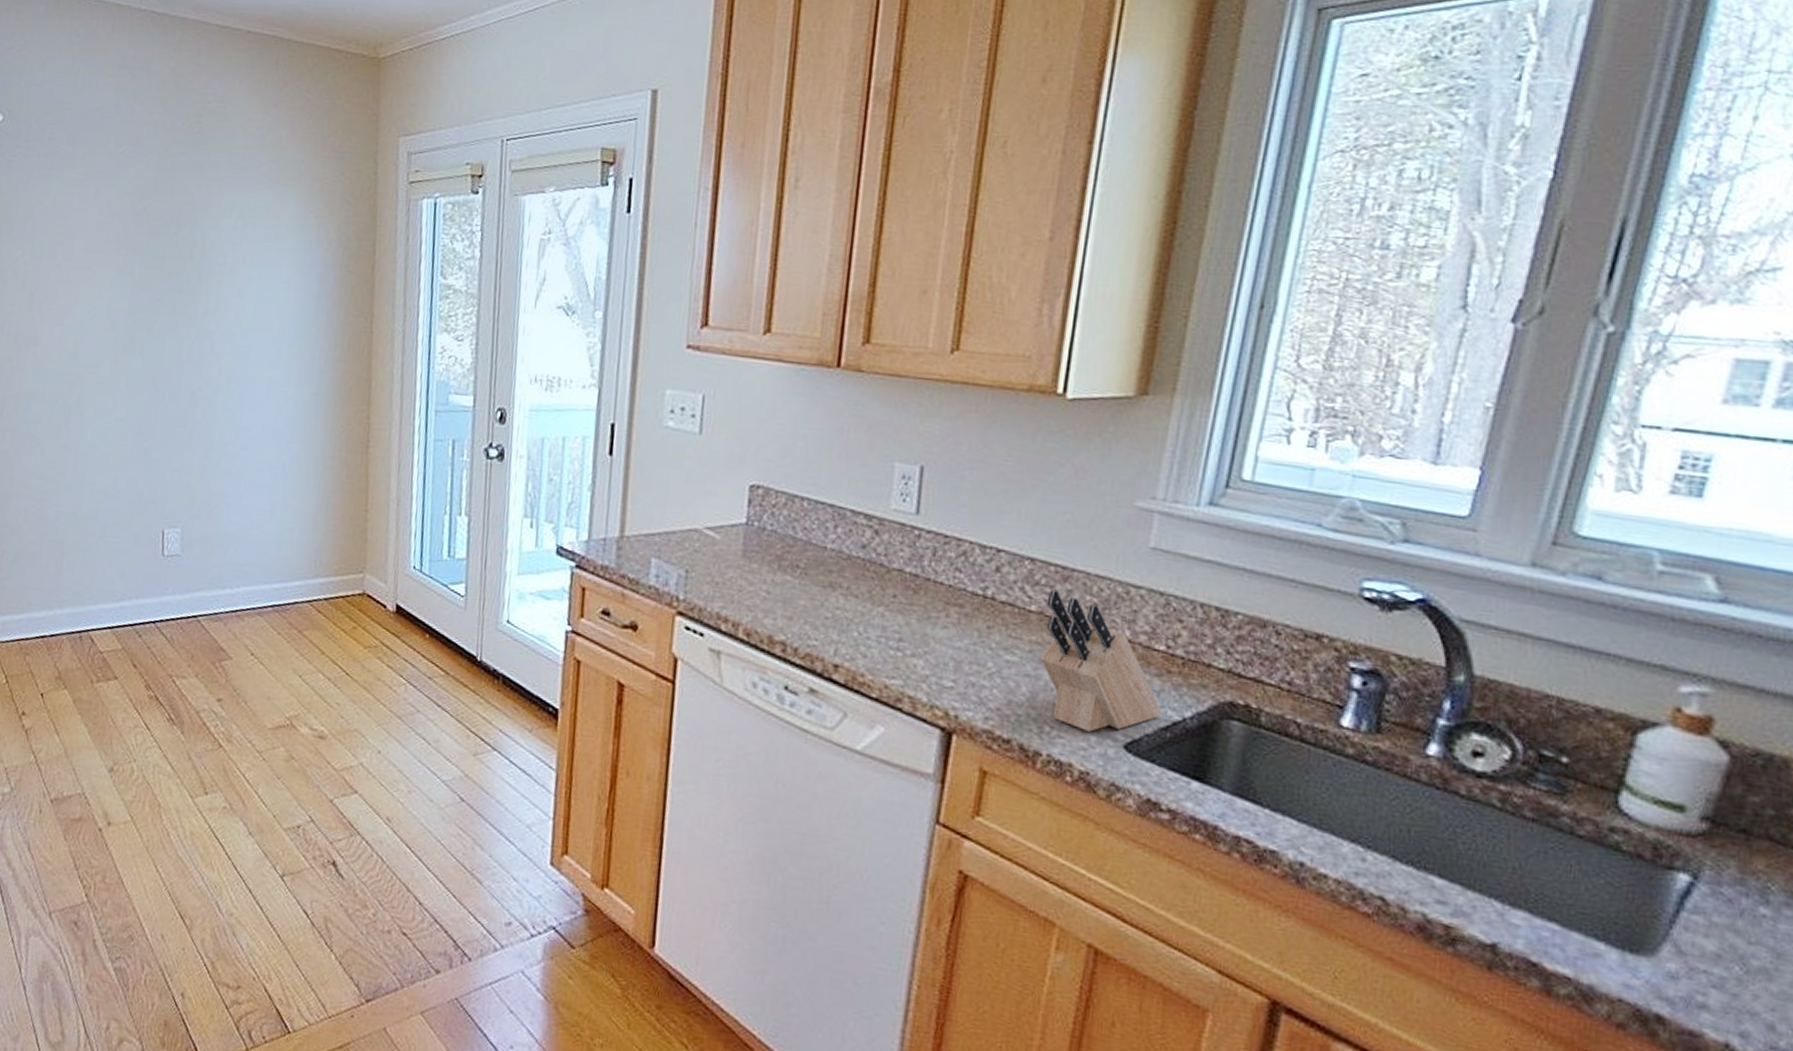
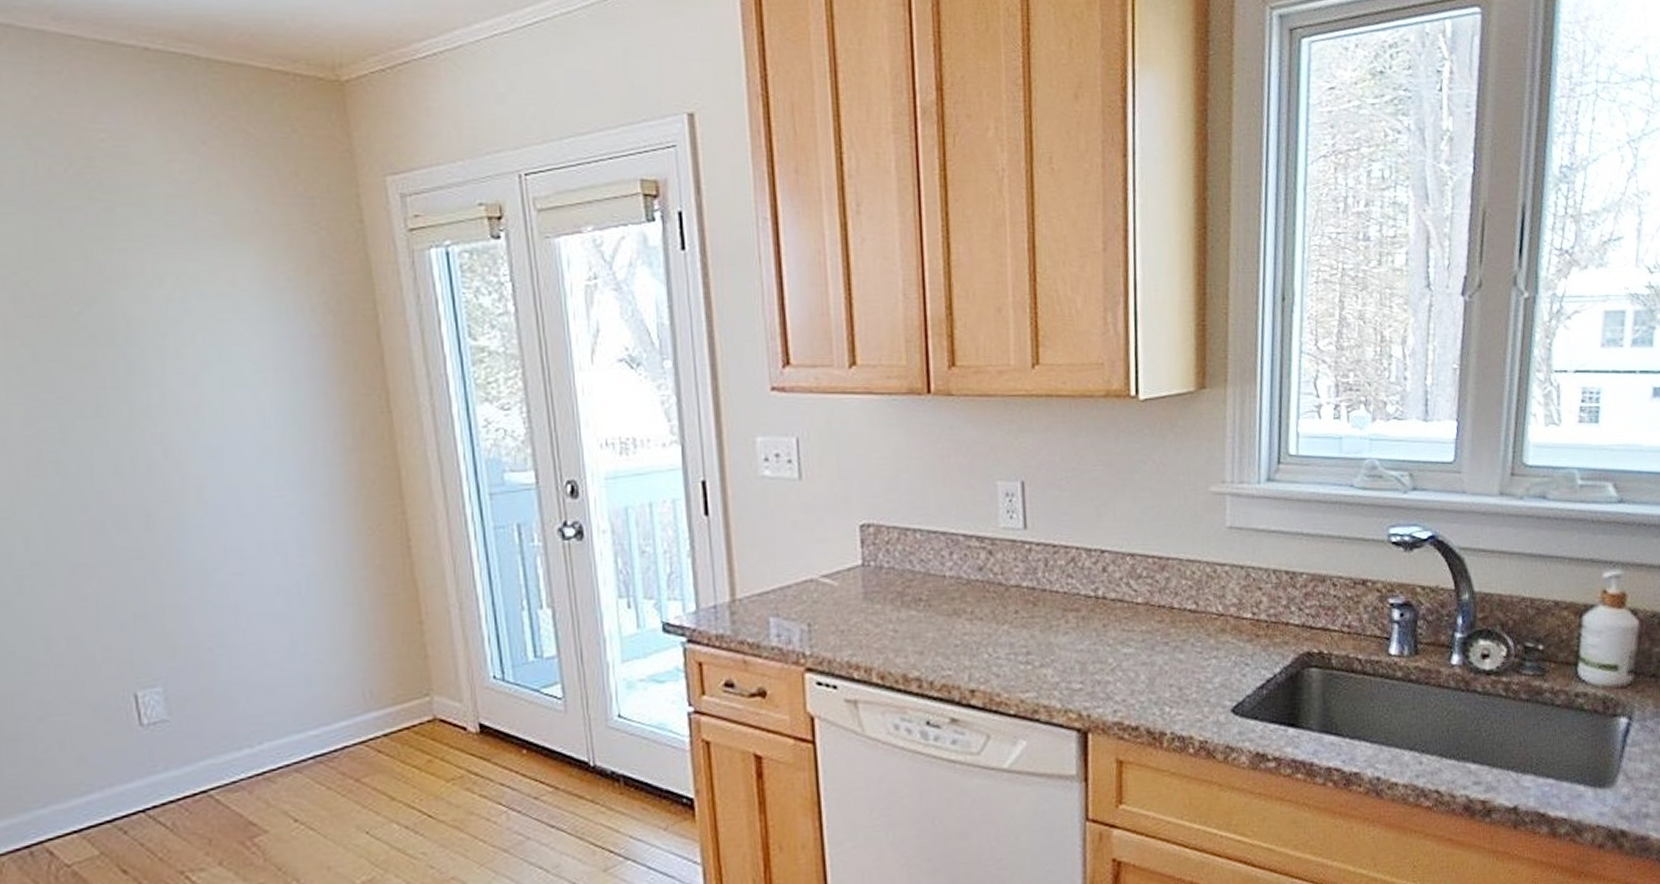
knife block: present [1041,590,1161,732] -> none [1150,580,1256,704]

